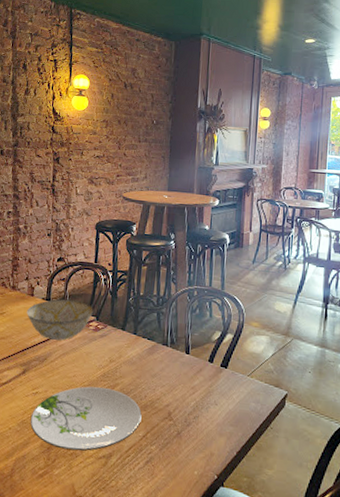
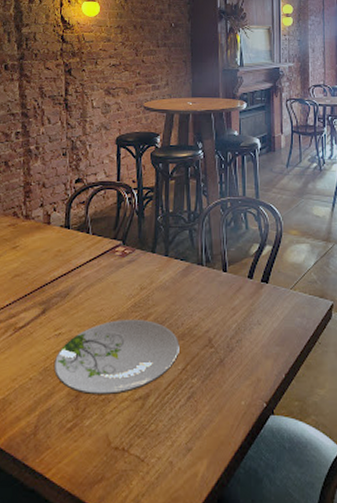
ceramic bowl: present [27,298,93,341] -> none [43,224,119,271]

